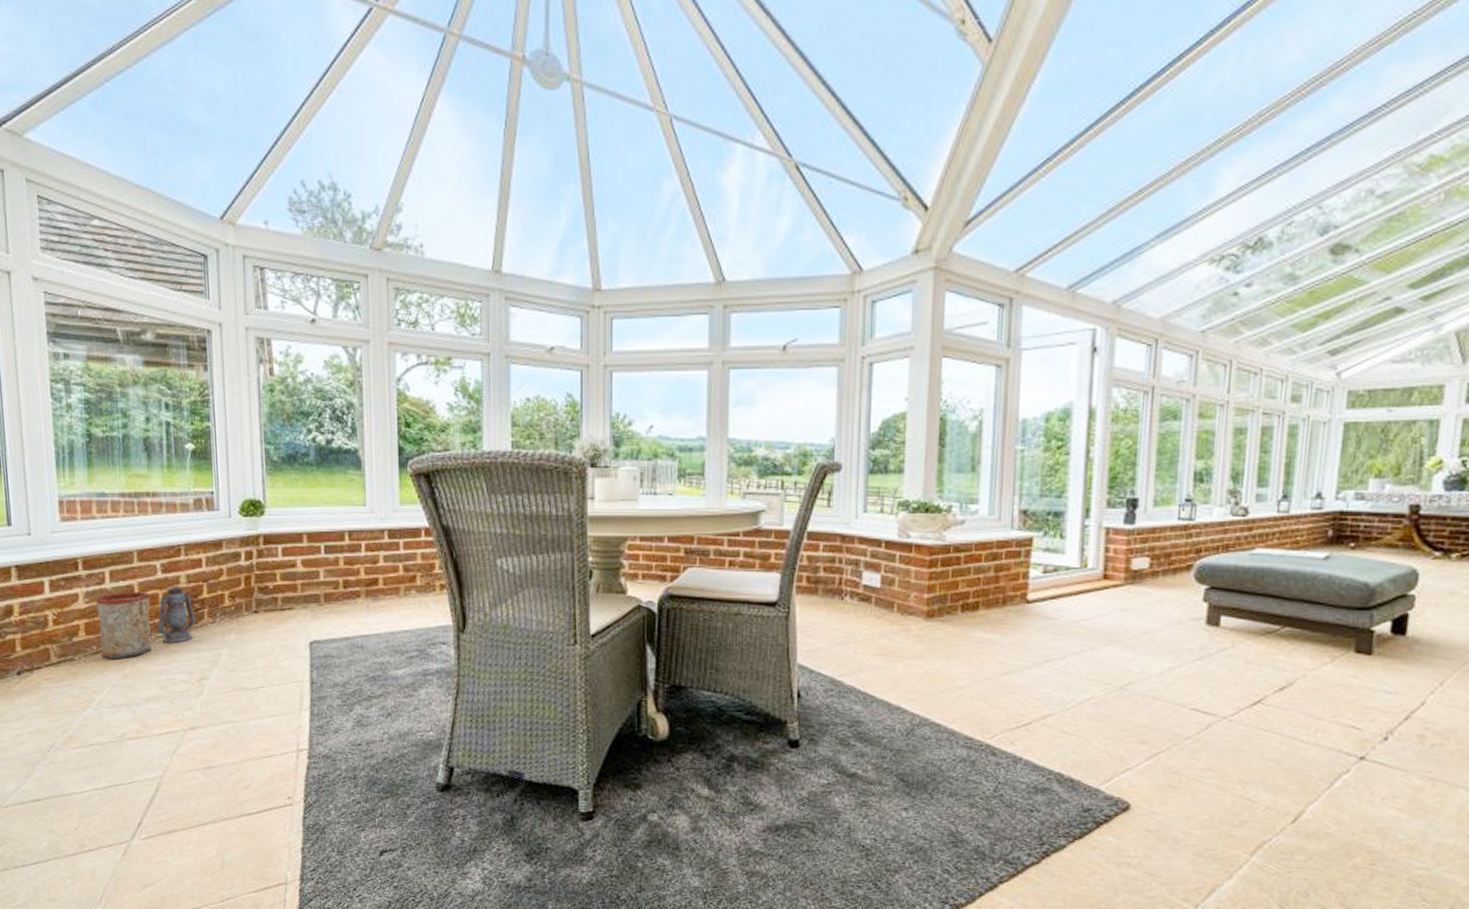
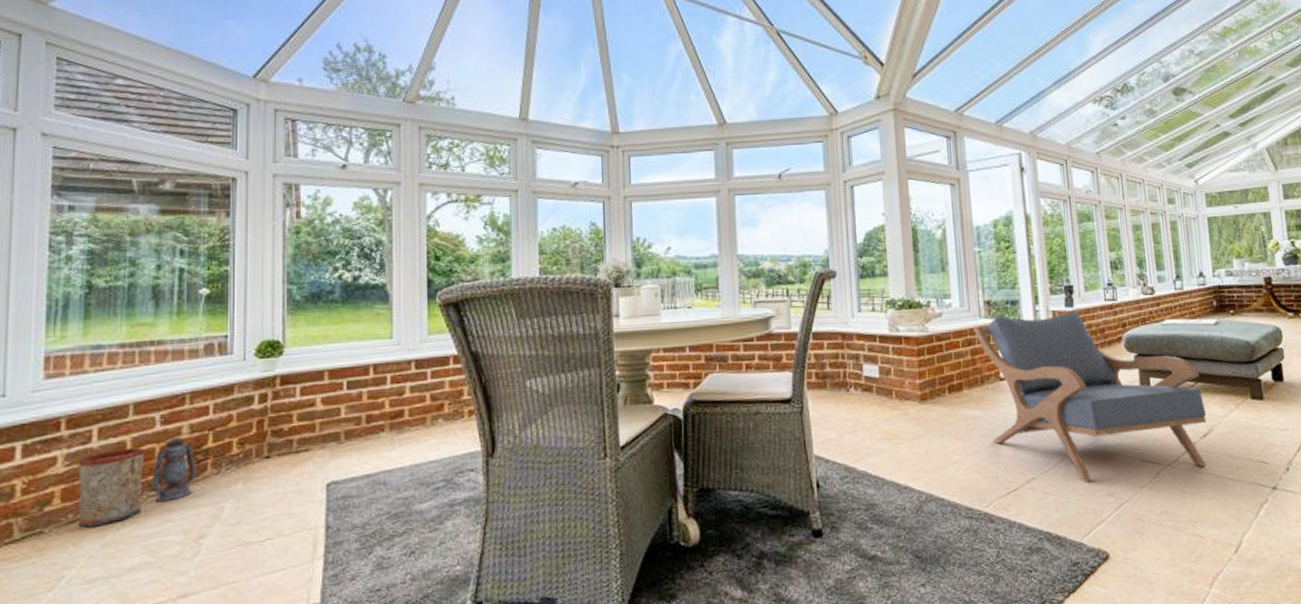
armchair: none [1001,529,1290,726] -> present [973,312,1207,483]

